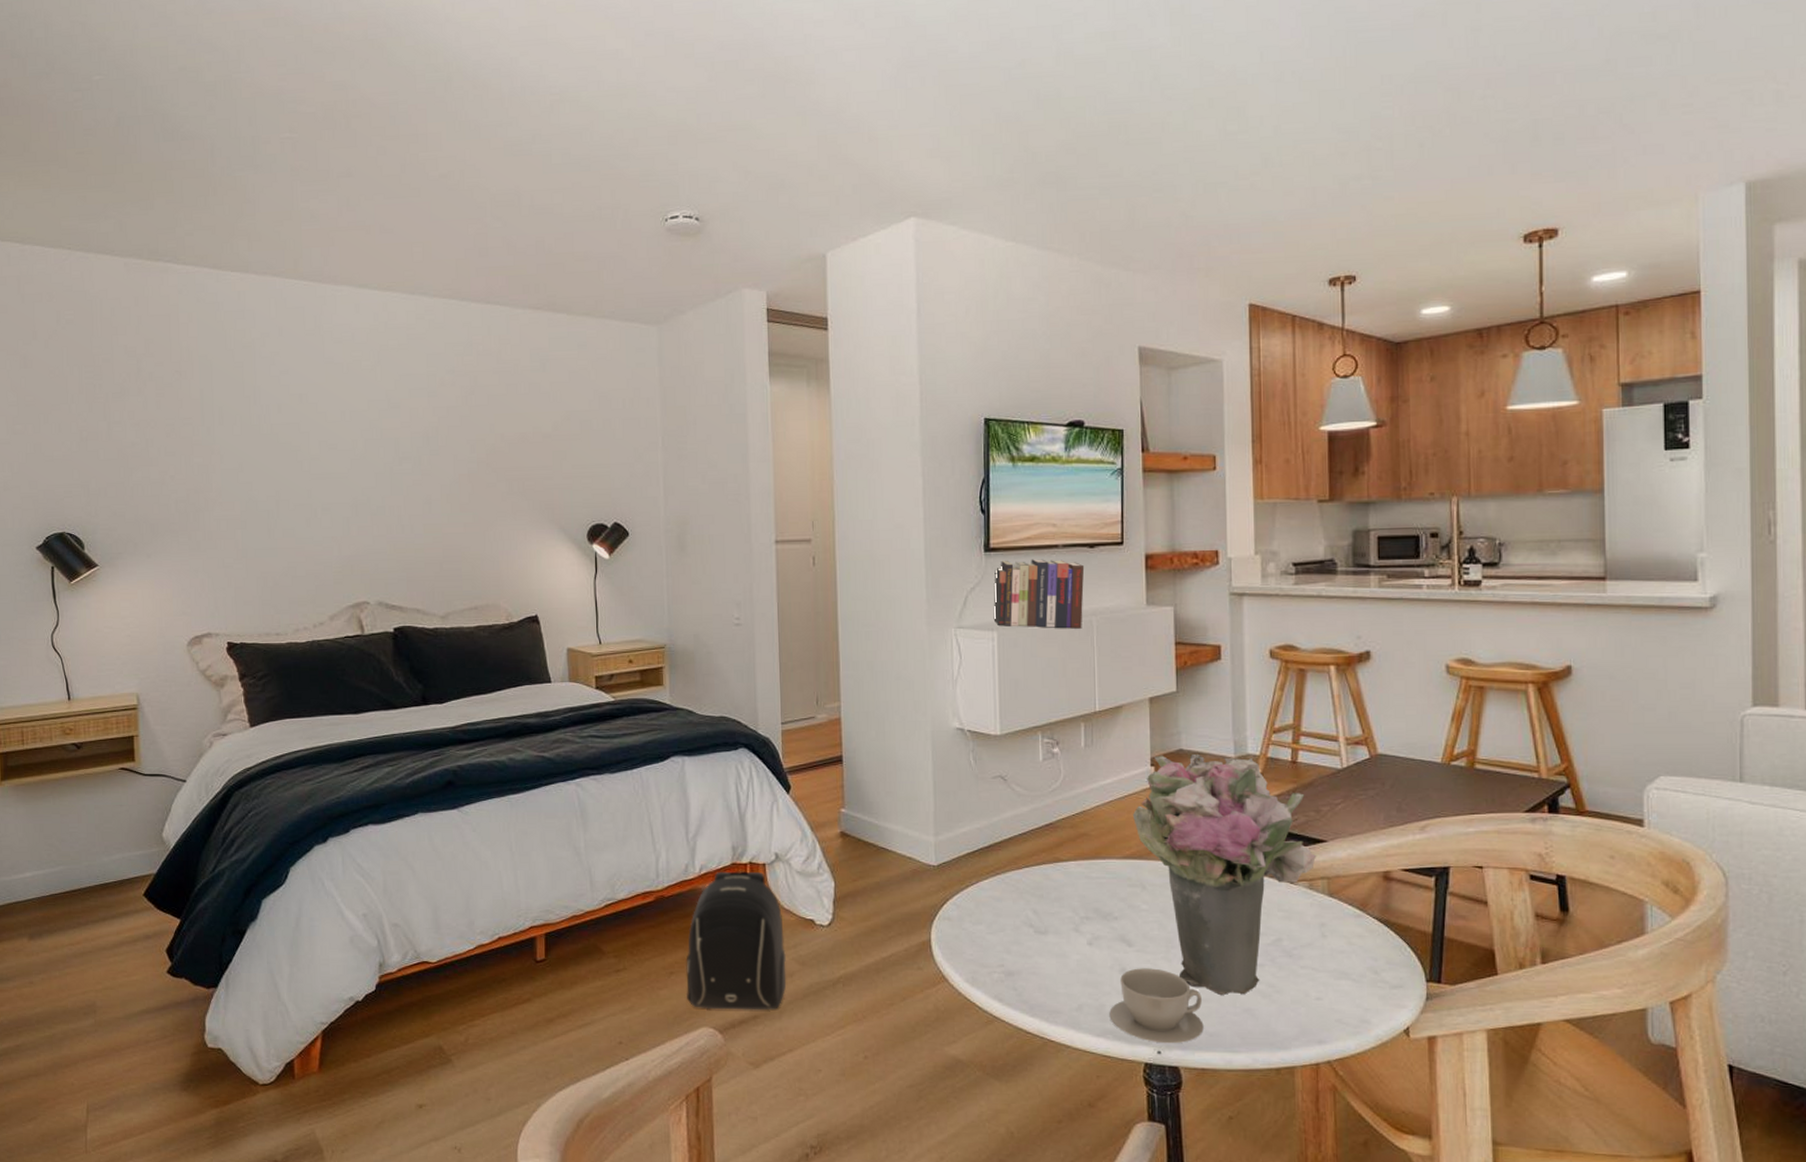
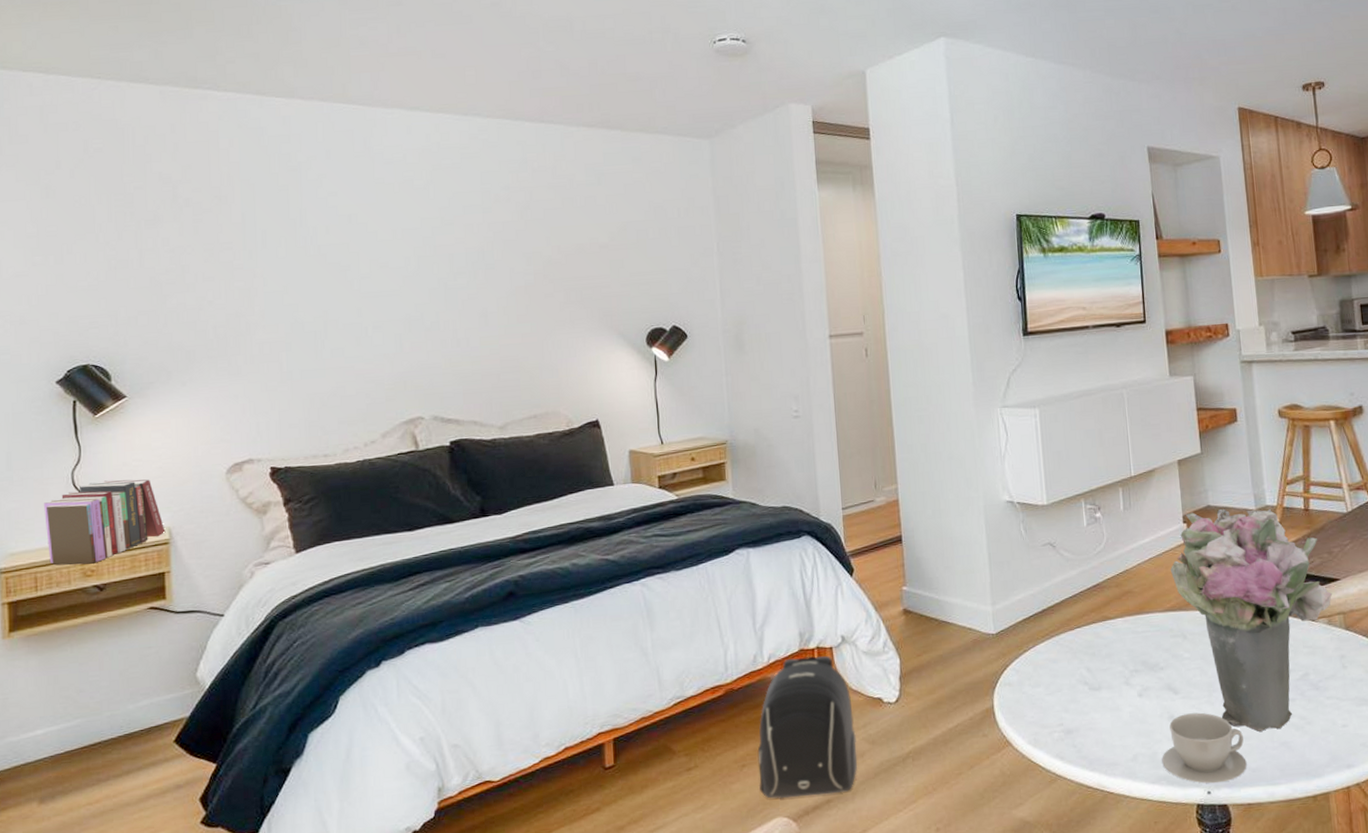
books: none [28,645,134,723] -> present [44,479,166,566]
books: present [993,559,1085,629] -> none [1033,339,1115,404]

